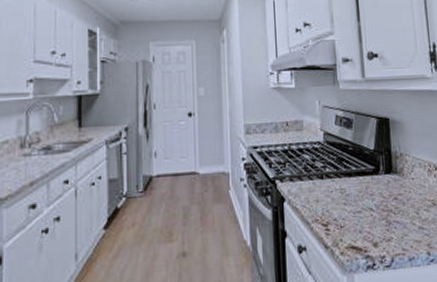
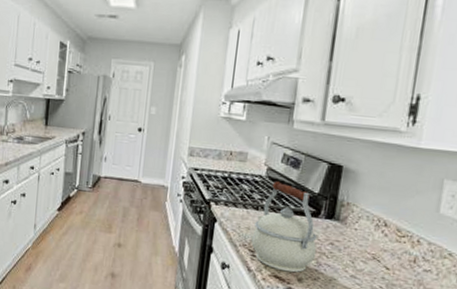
kettle: none [322,144,385,240] -> present [251,181,317,273]

